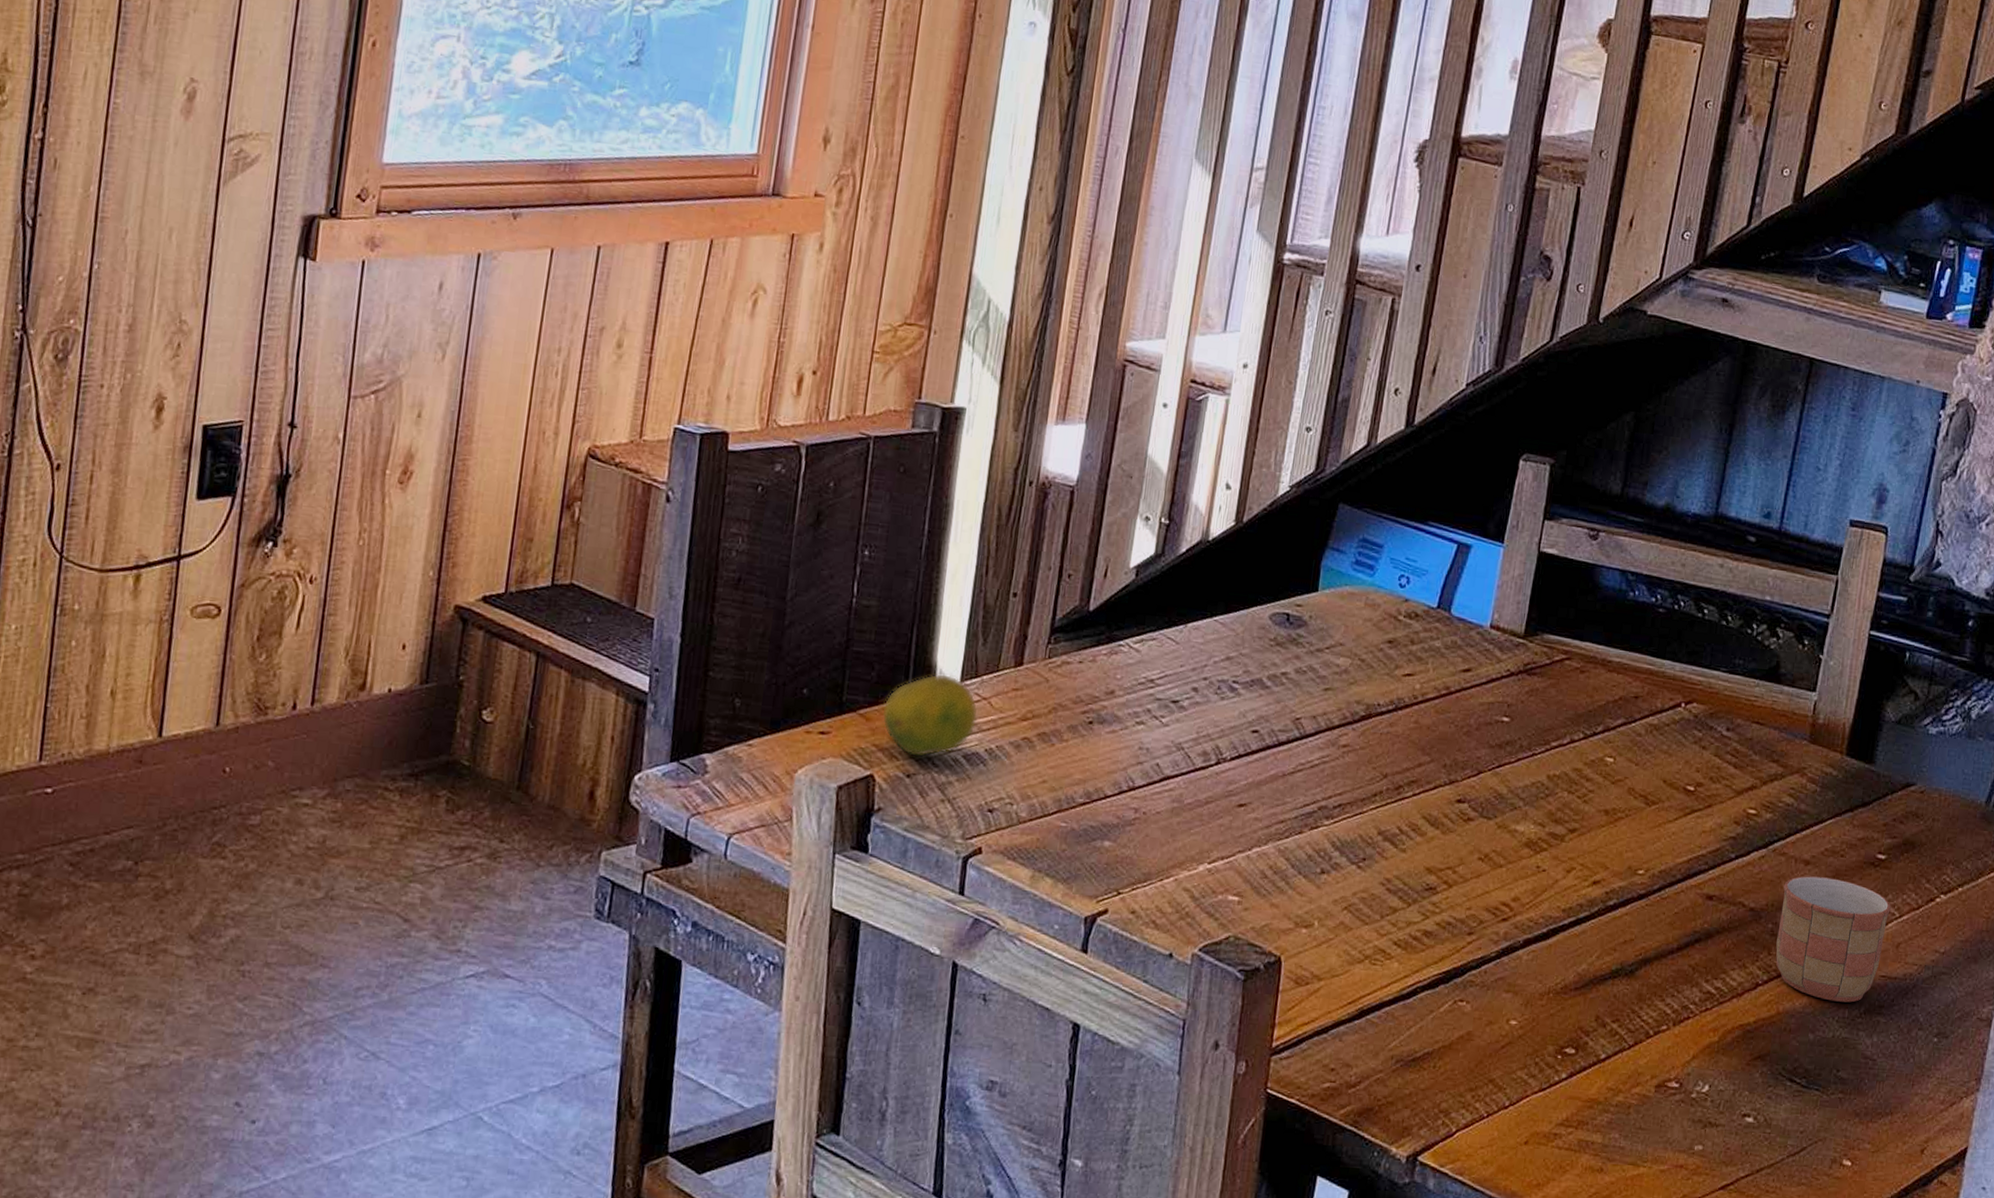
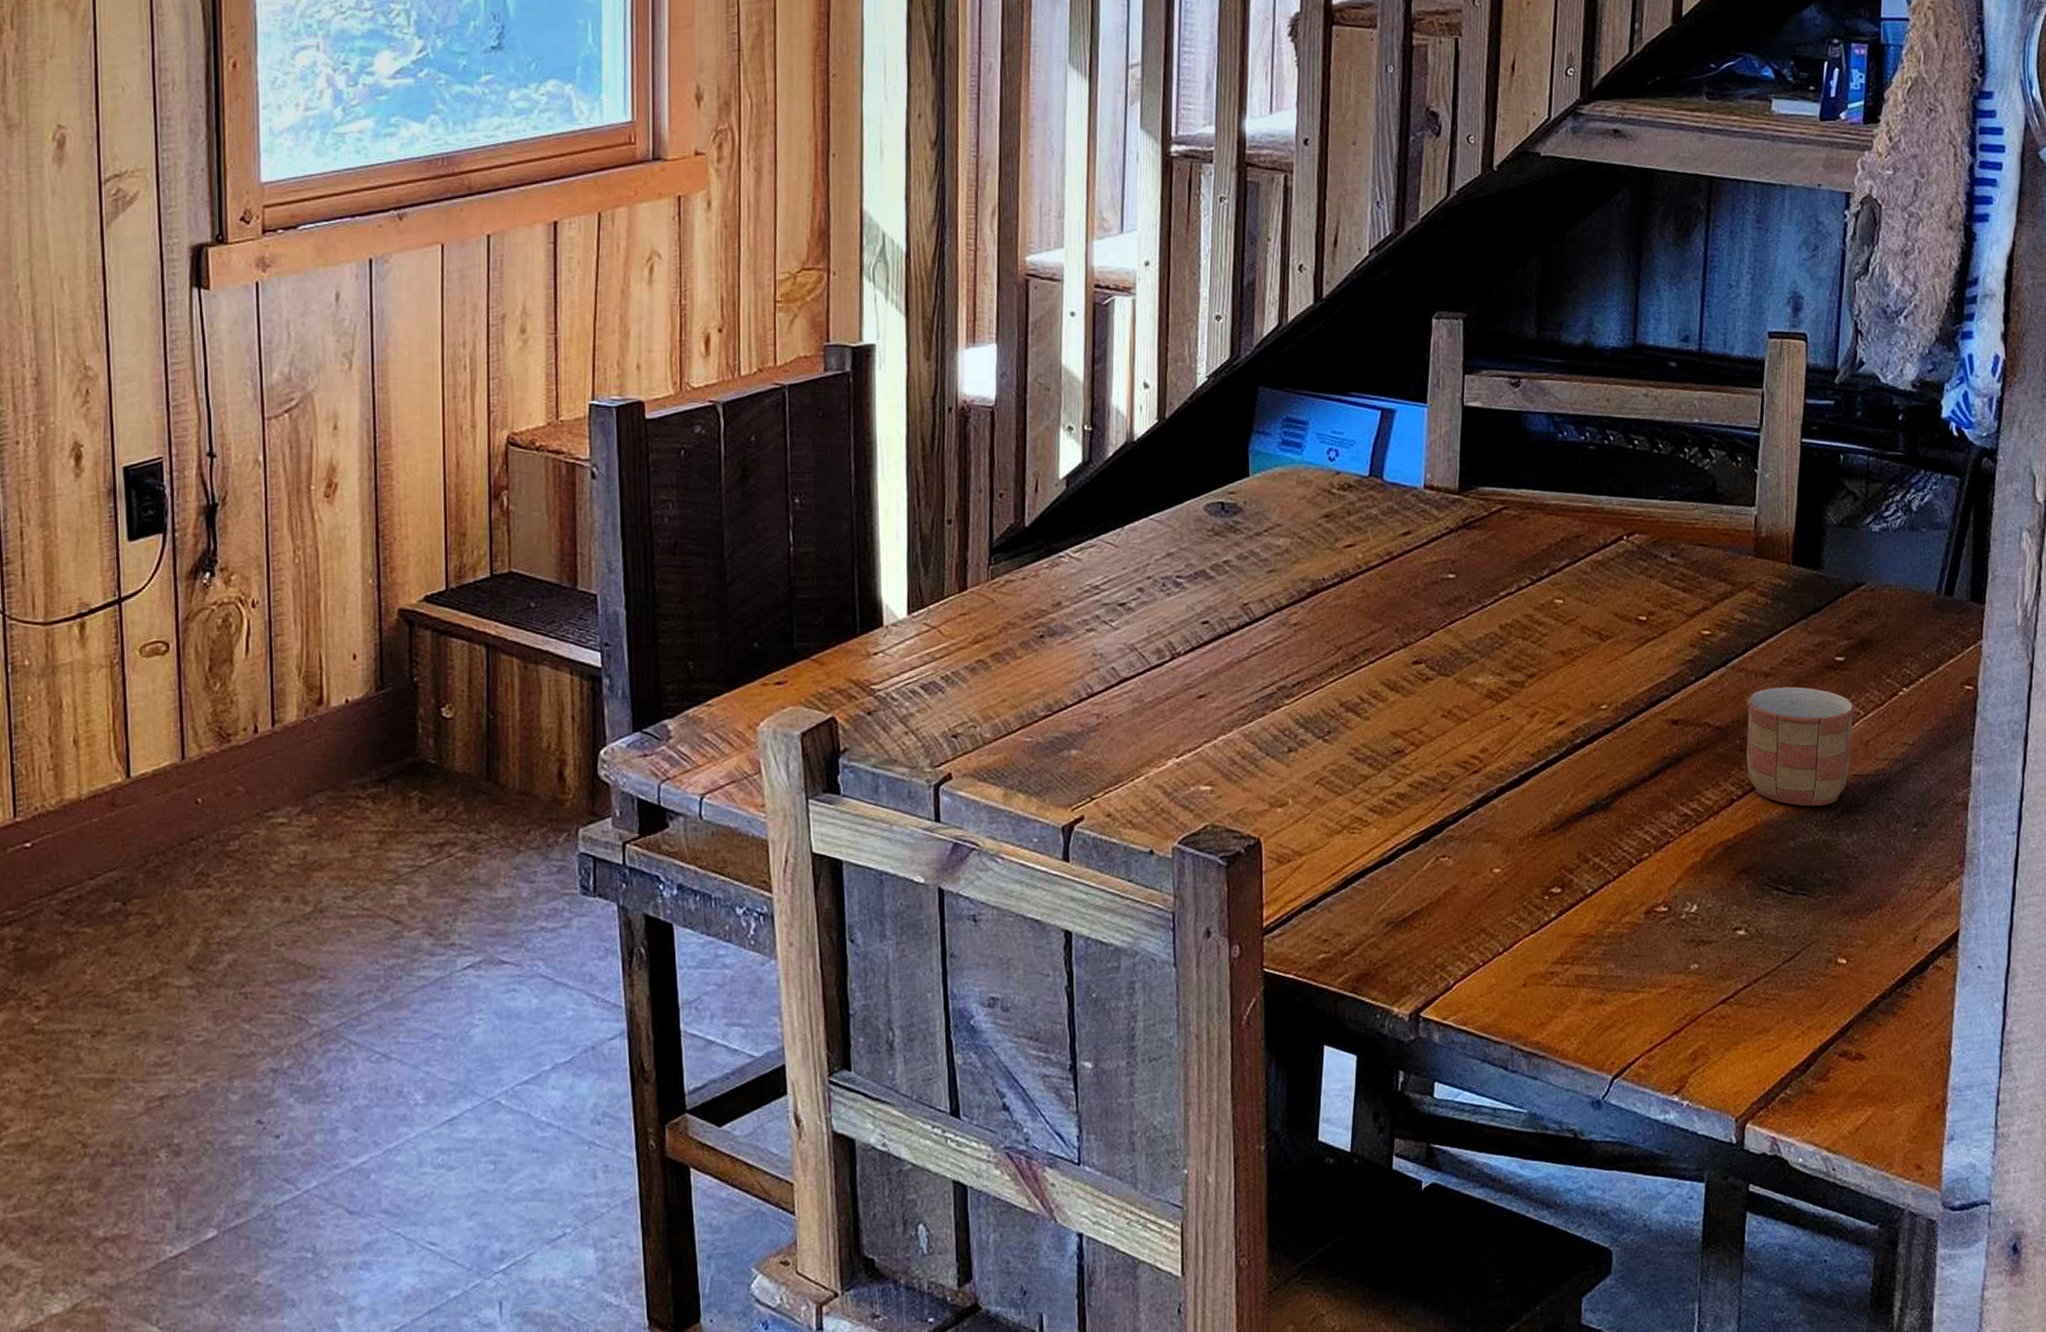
fruit: present [882,673,979,758] -> none [835,608,930,695]

